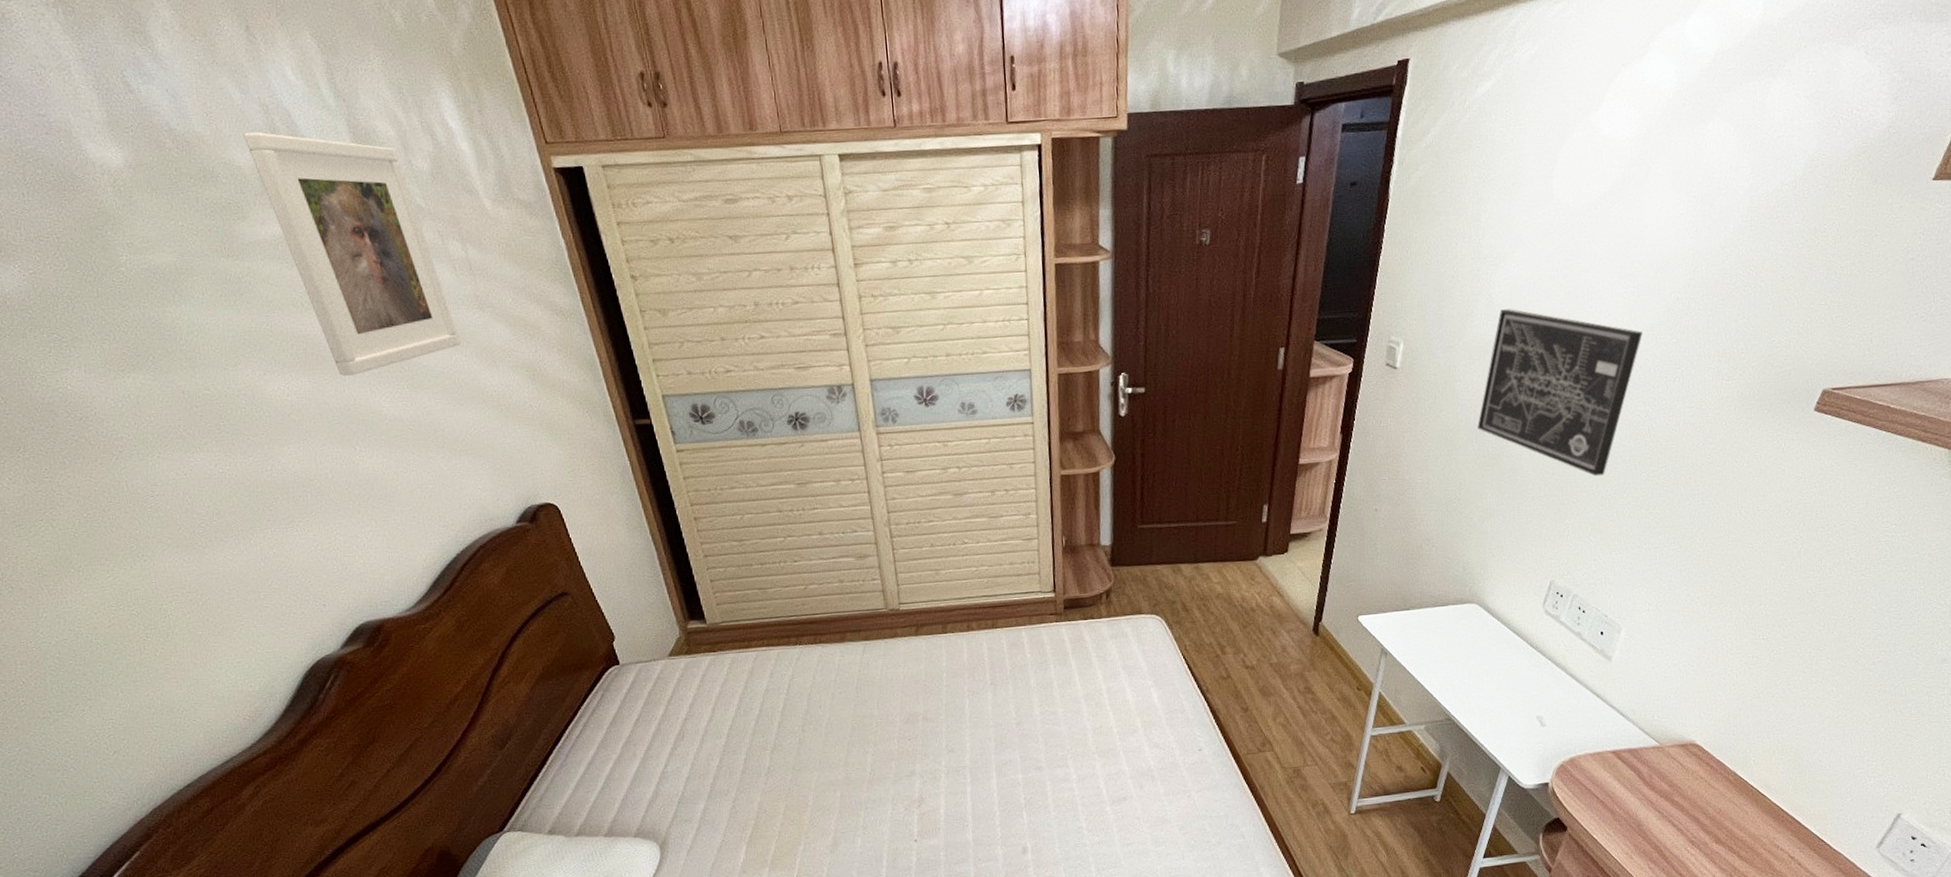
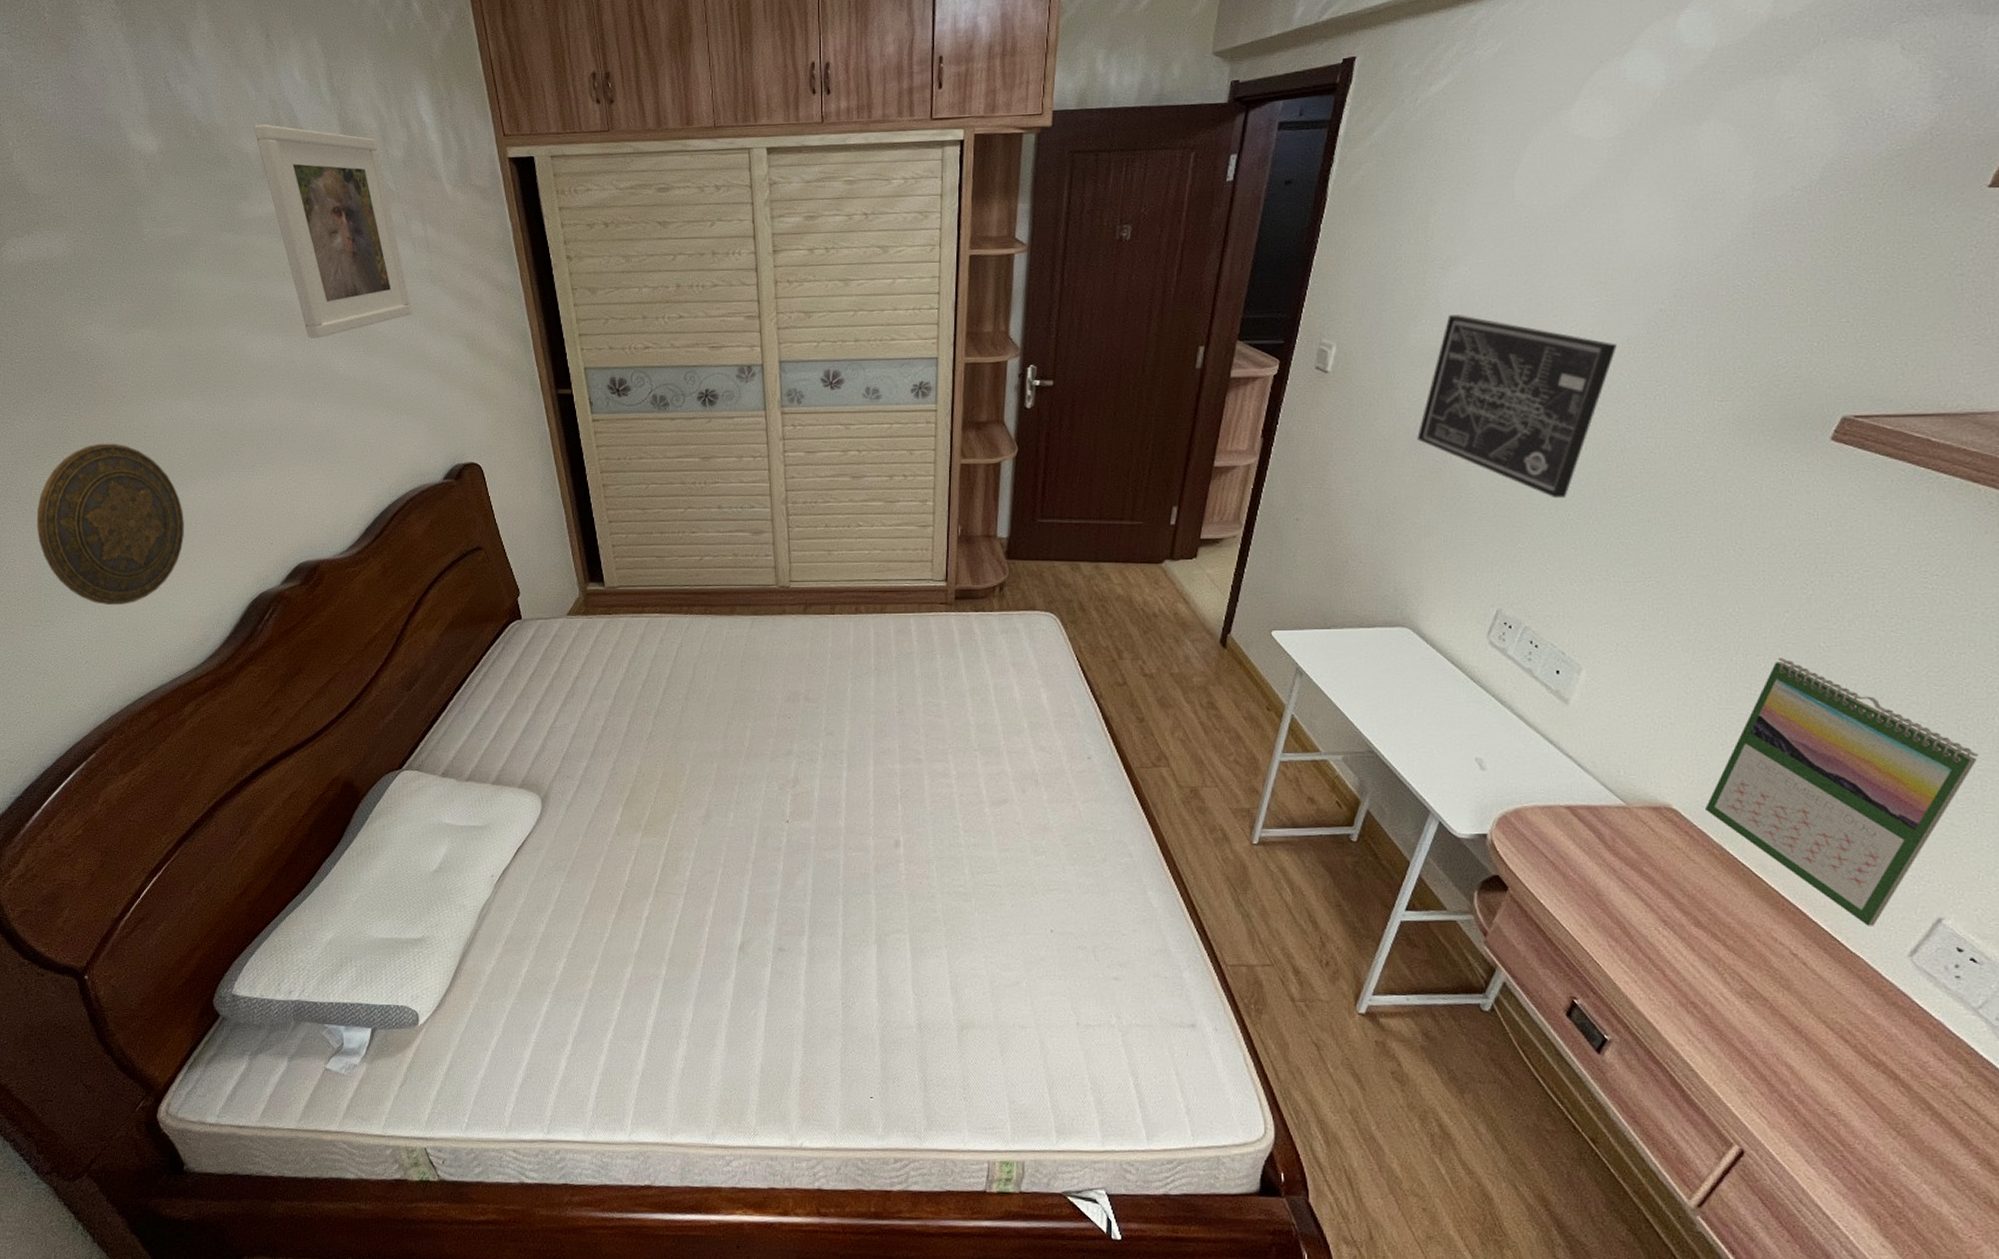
decorative plate: none [27,505,217,688] -> present [36,443,184,605]
calendar: none [1721,605,1927,827] -> present [1704,658,1979,926]

